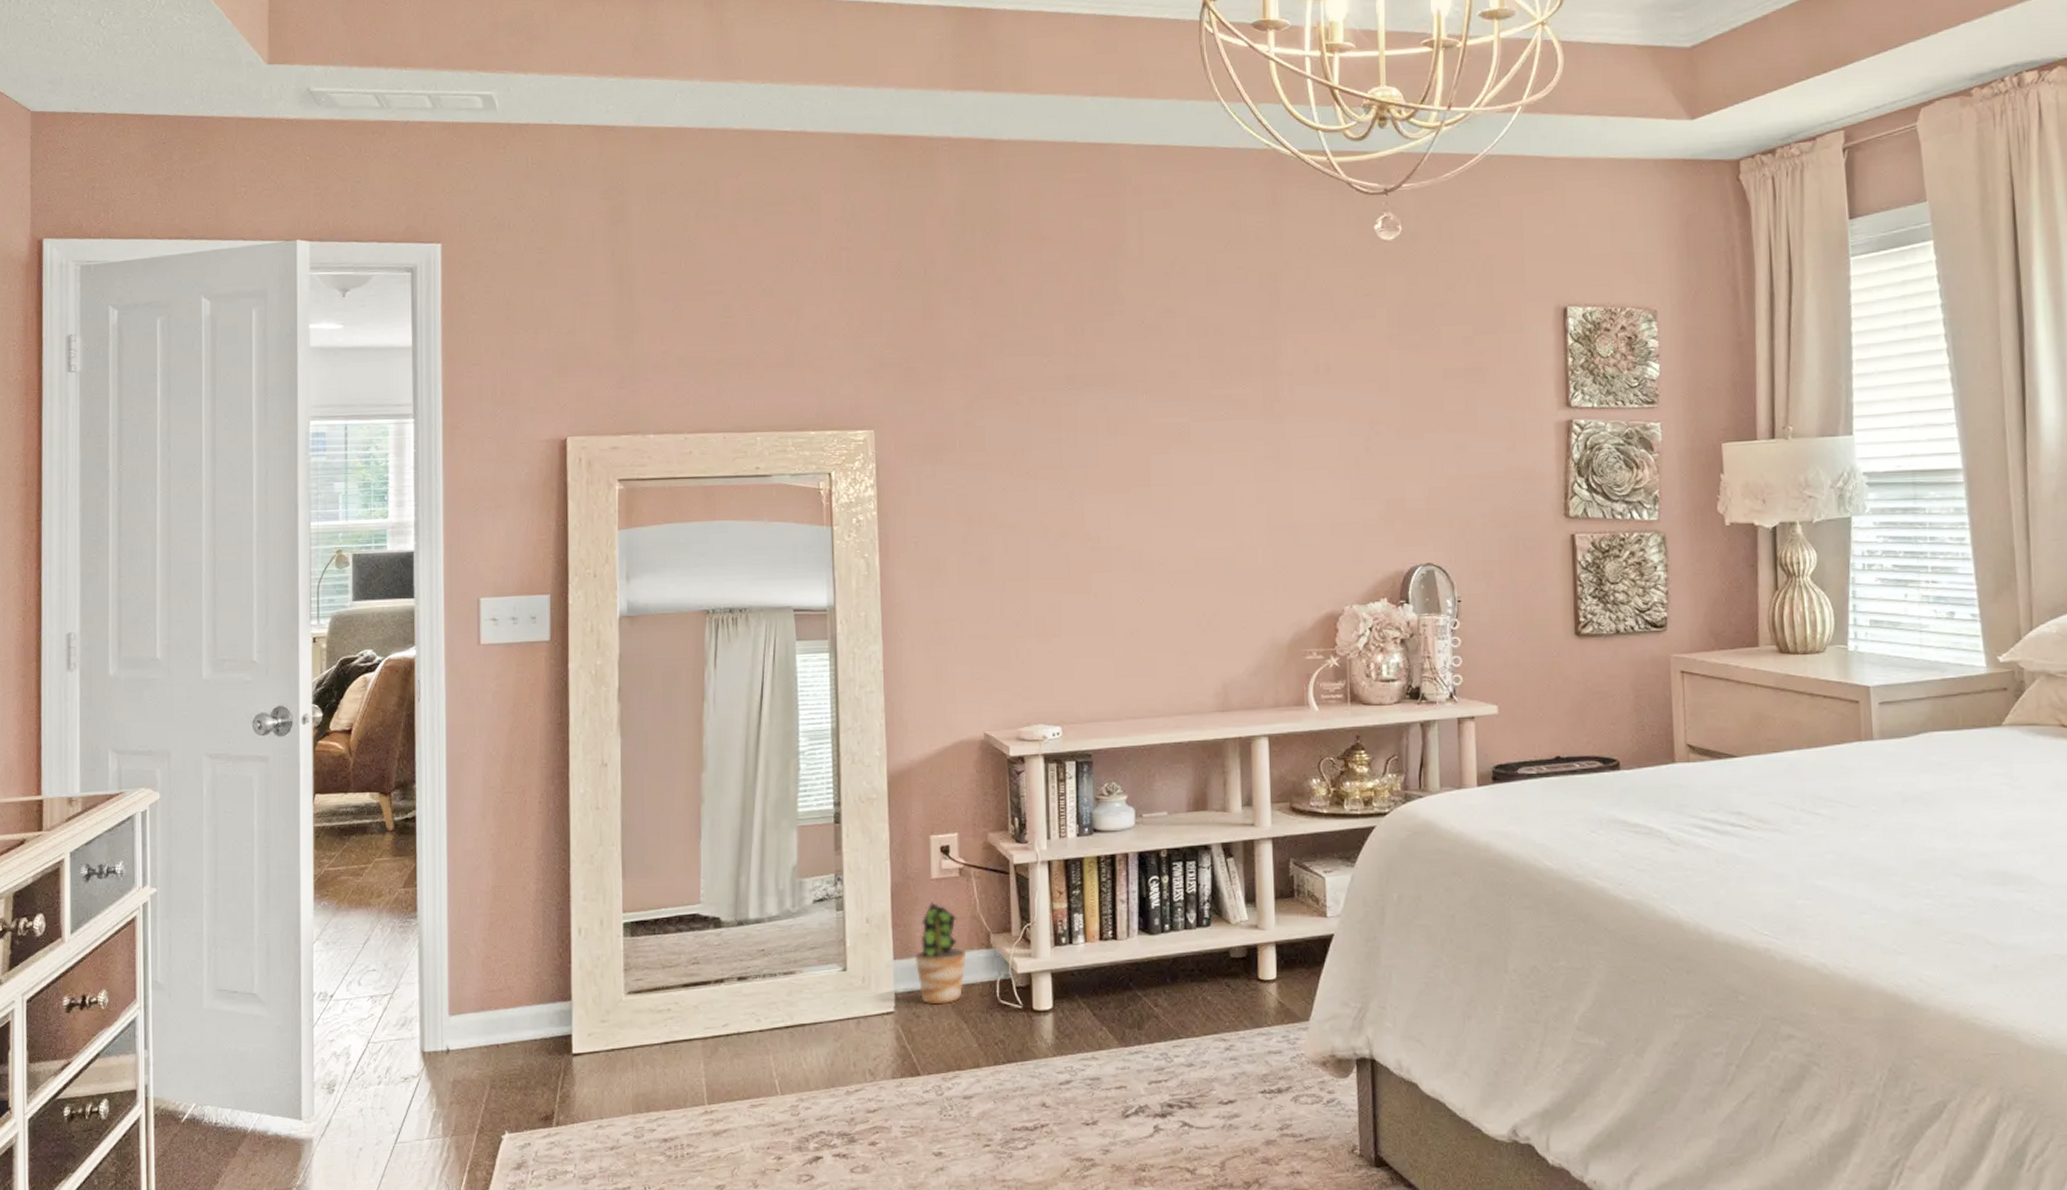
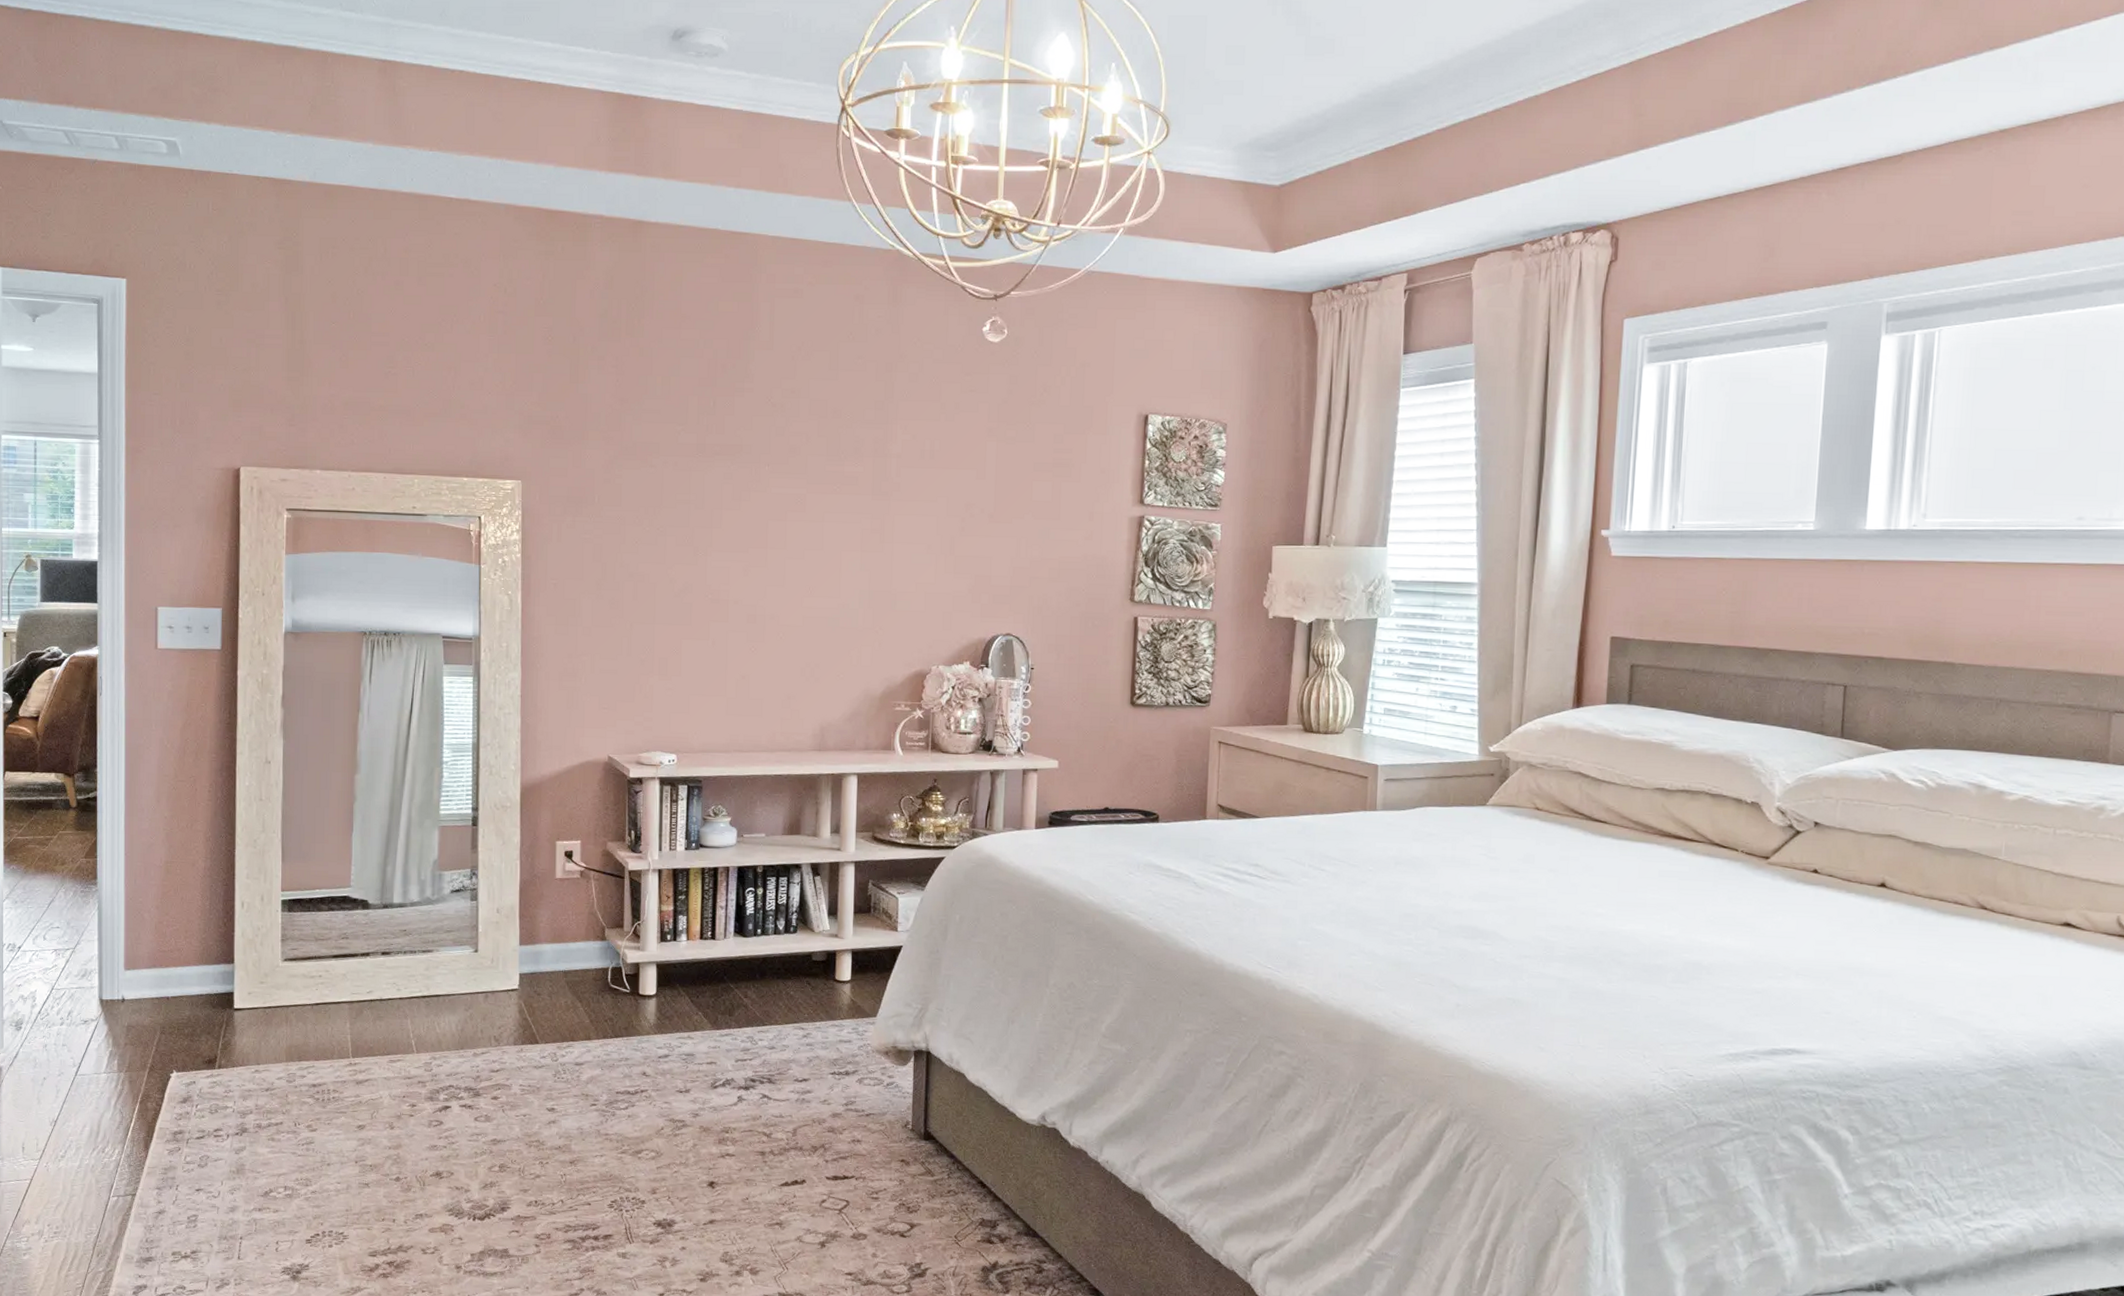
potted plant: present [914,902,967,1005] -> none [538,898,584,986]

